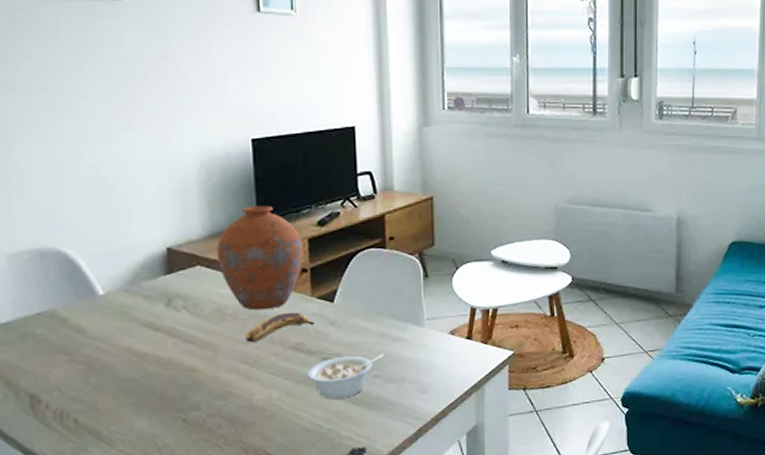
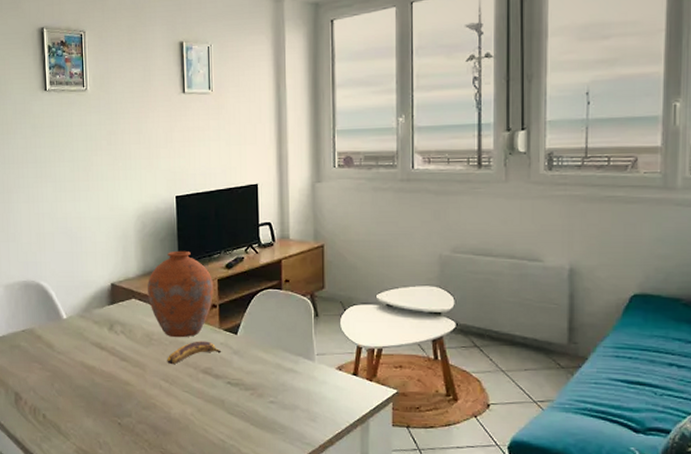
legume: present [307,354,384,399] -> none [214,382,278,419]

